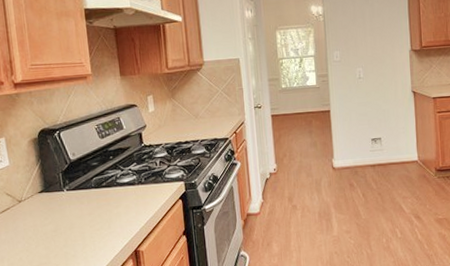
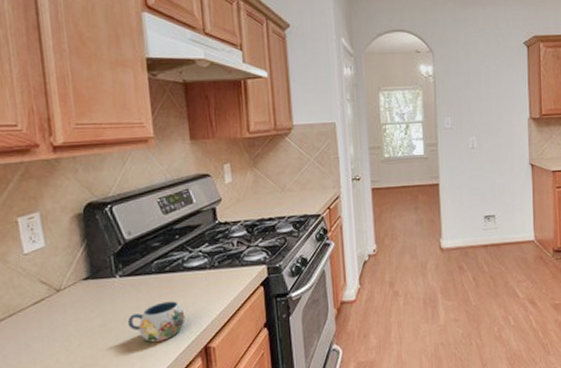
mug: none [73,211,119,246] -> present [127,301,186,342]

